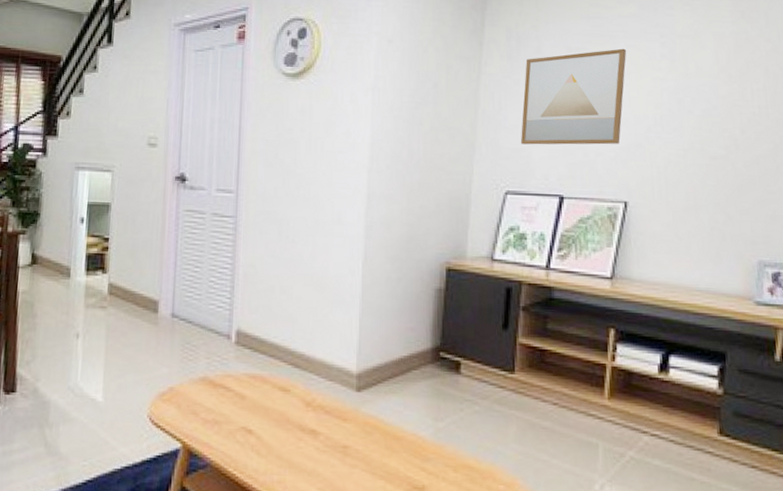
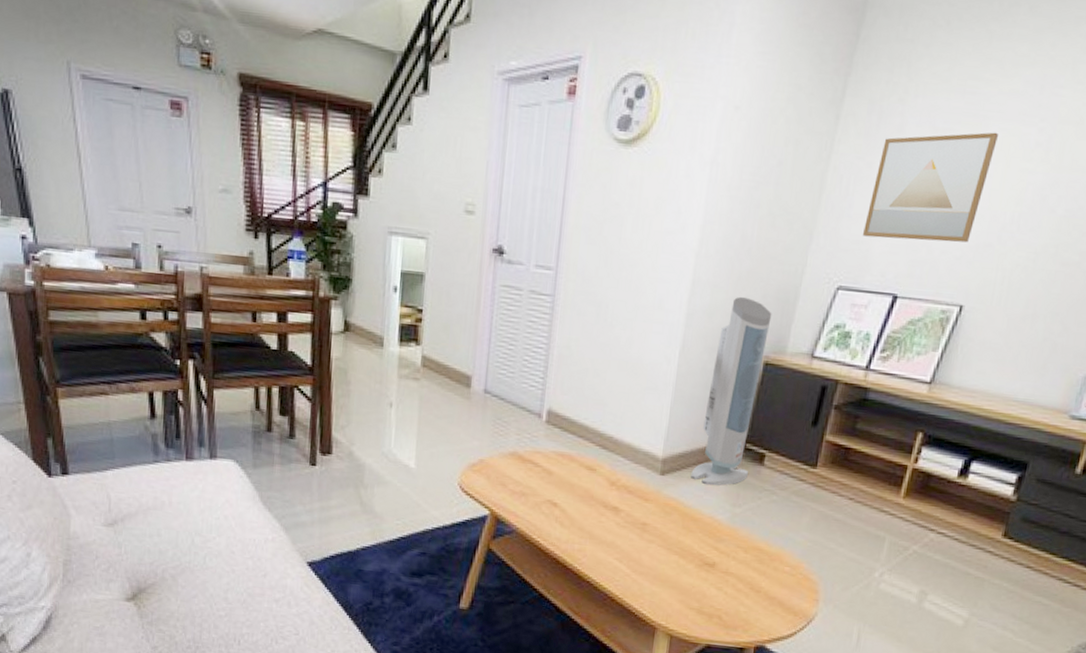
air purifier: none [388,206,447,399] -> present [691,296,772,486]

